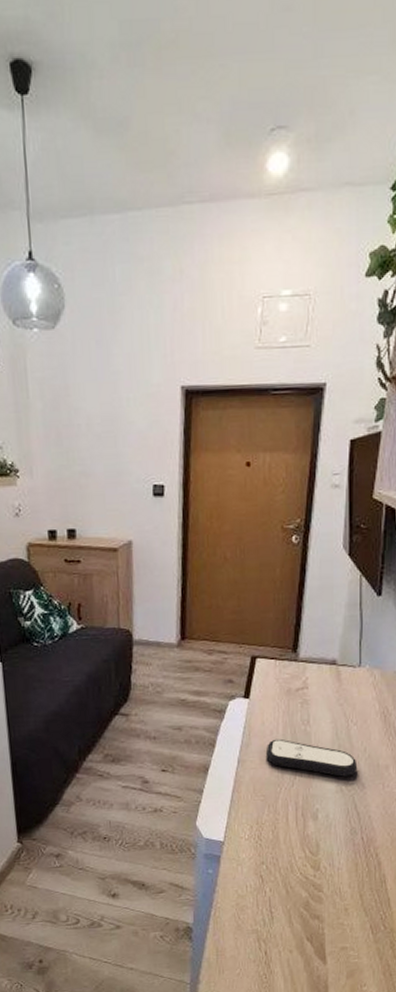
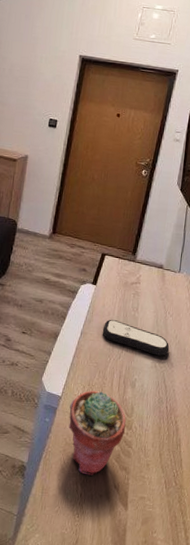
potted succulent: none [236,829,312,930] -> present [68,390,126,476]

